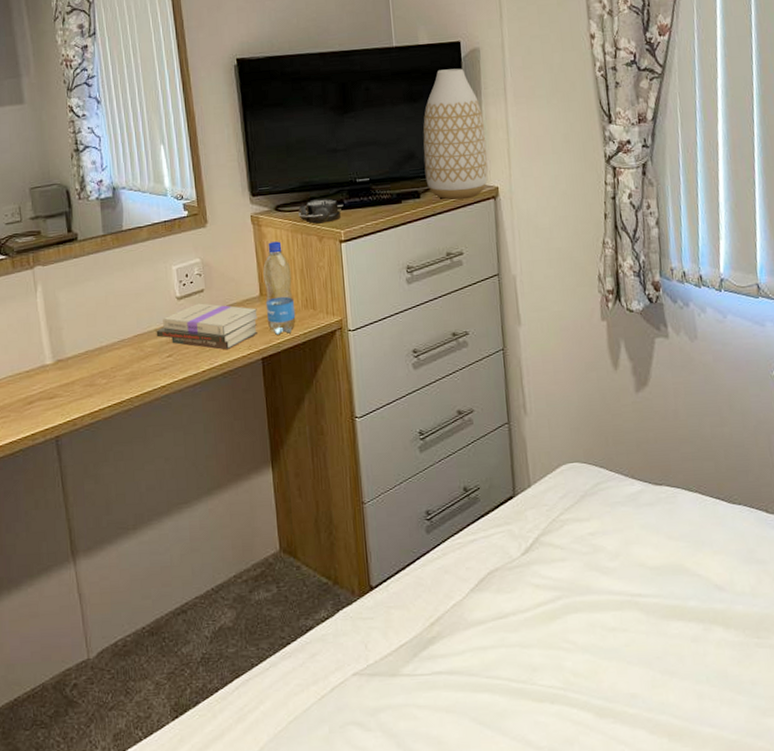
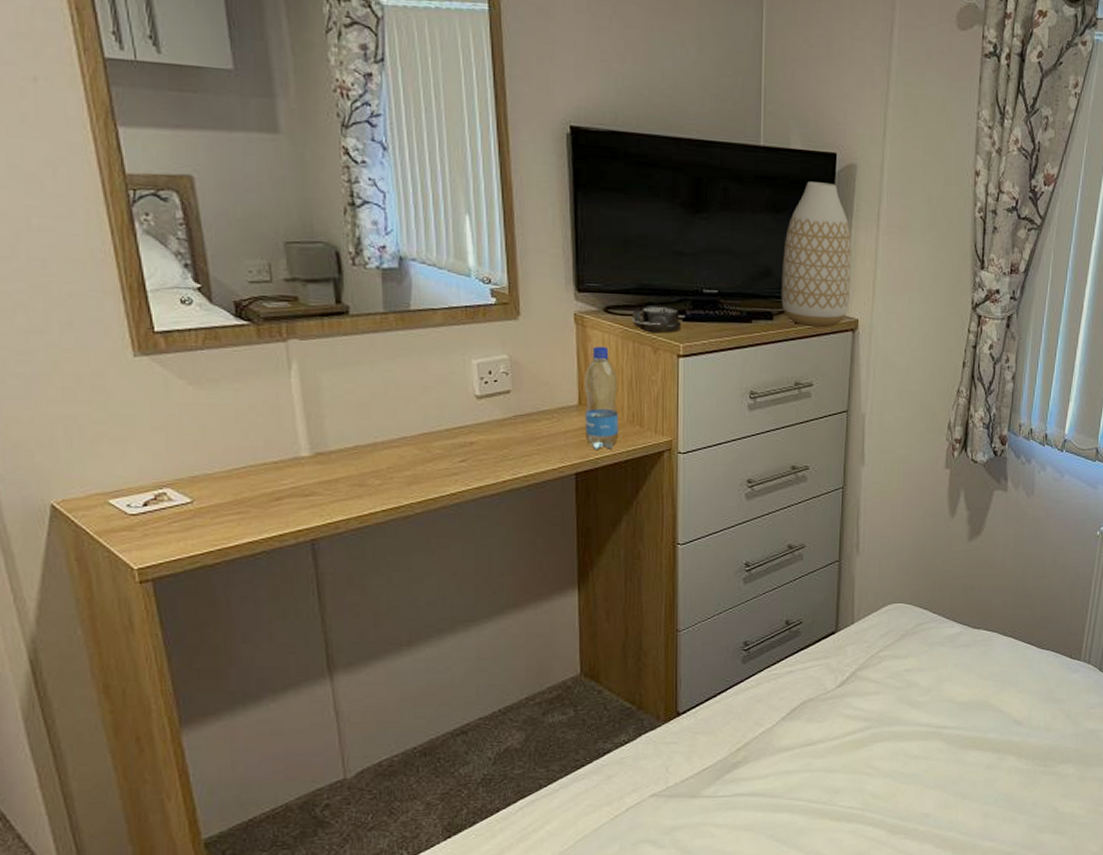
books: present [156,303,258,351] -> none [447,405,574,461]

